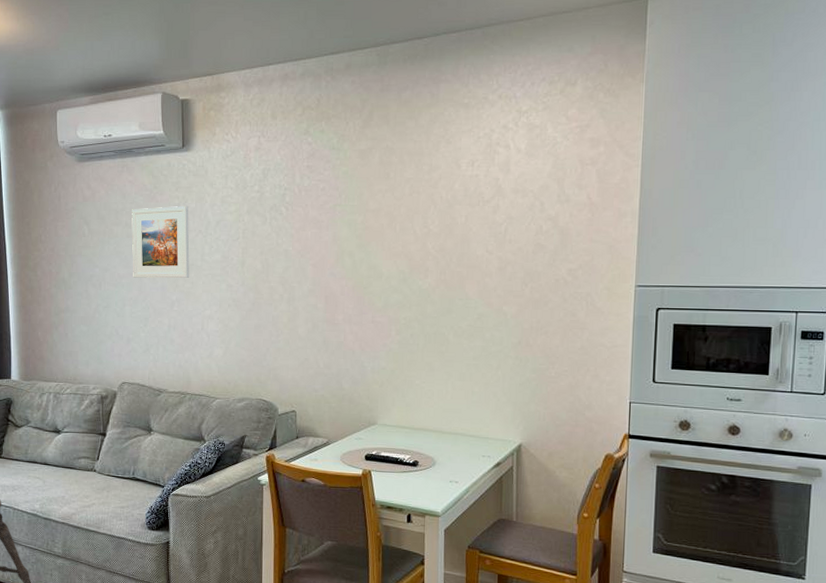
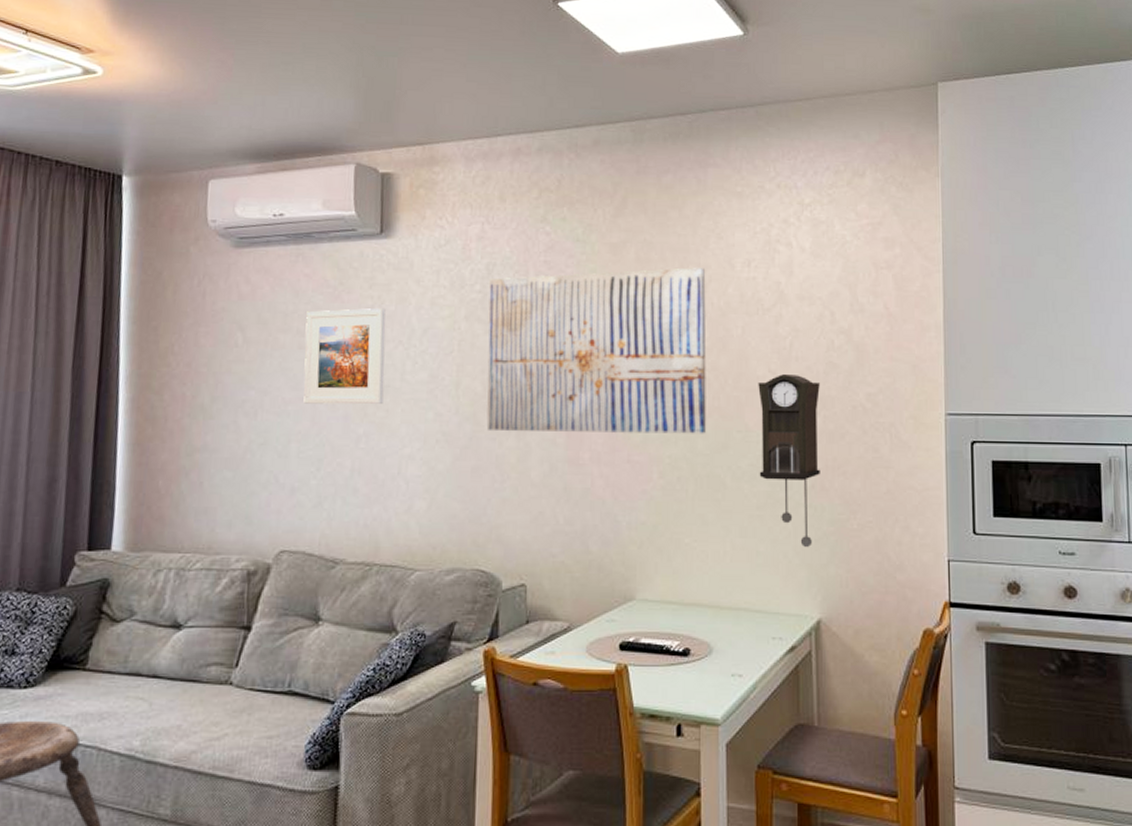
wall art: none [264,168,437,301] -> present [486,268,707,434]
pendulum clock: none [476,254,529,390] -> present [758,374,820,548]

